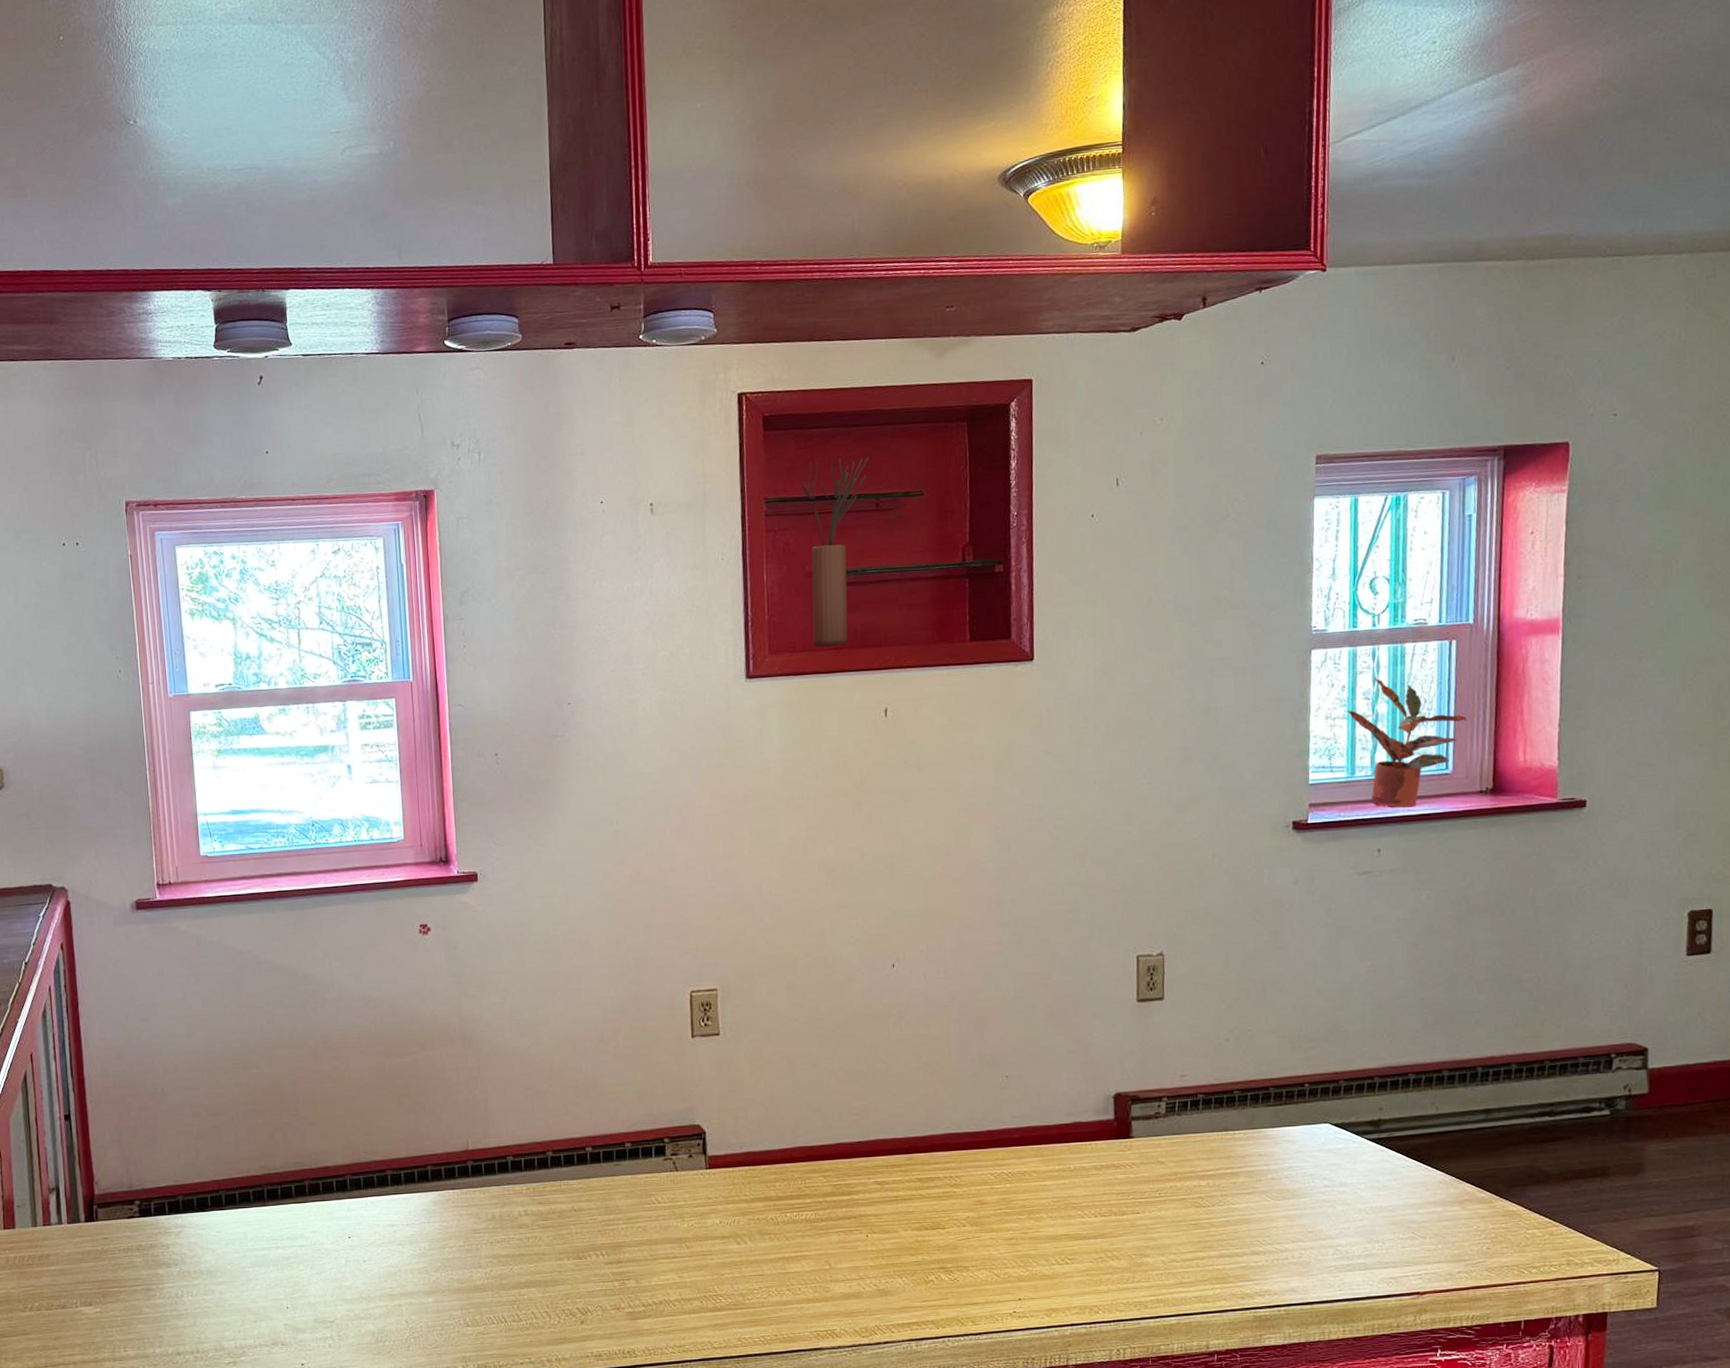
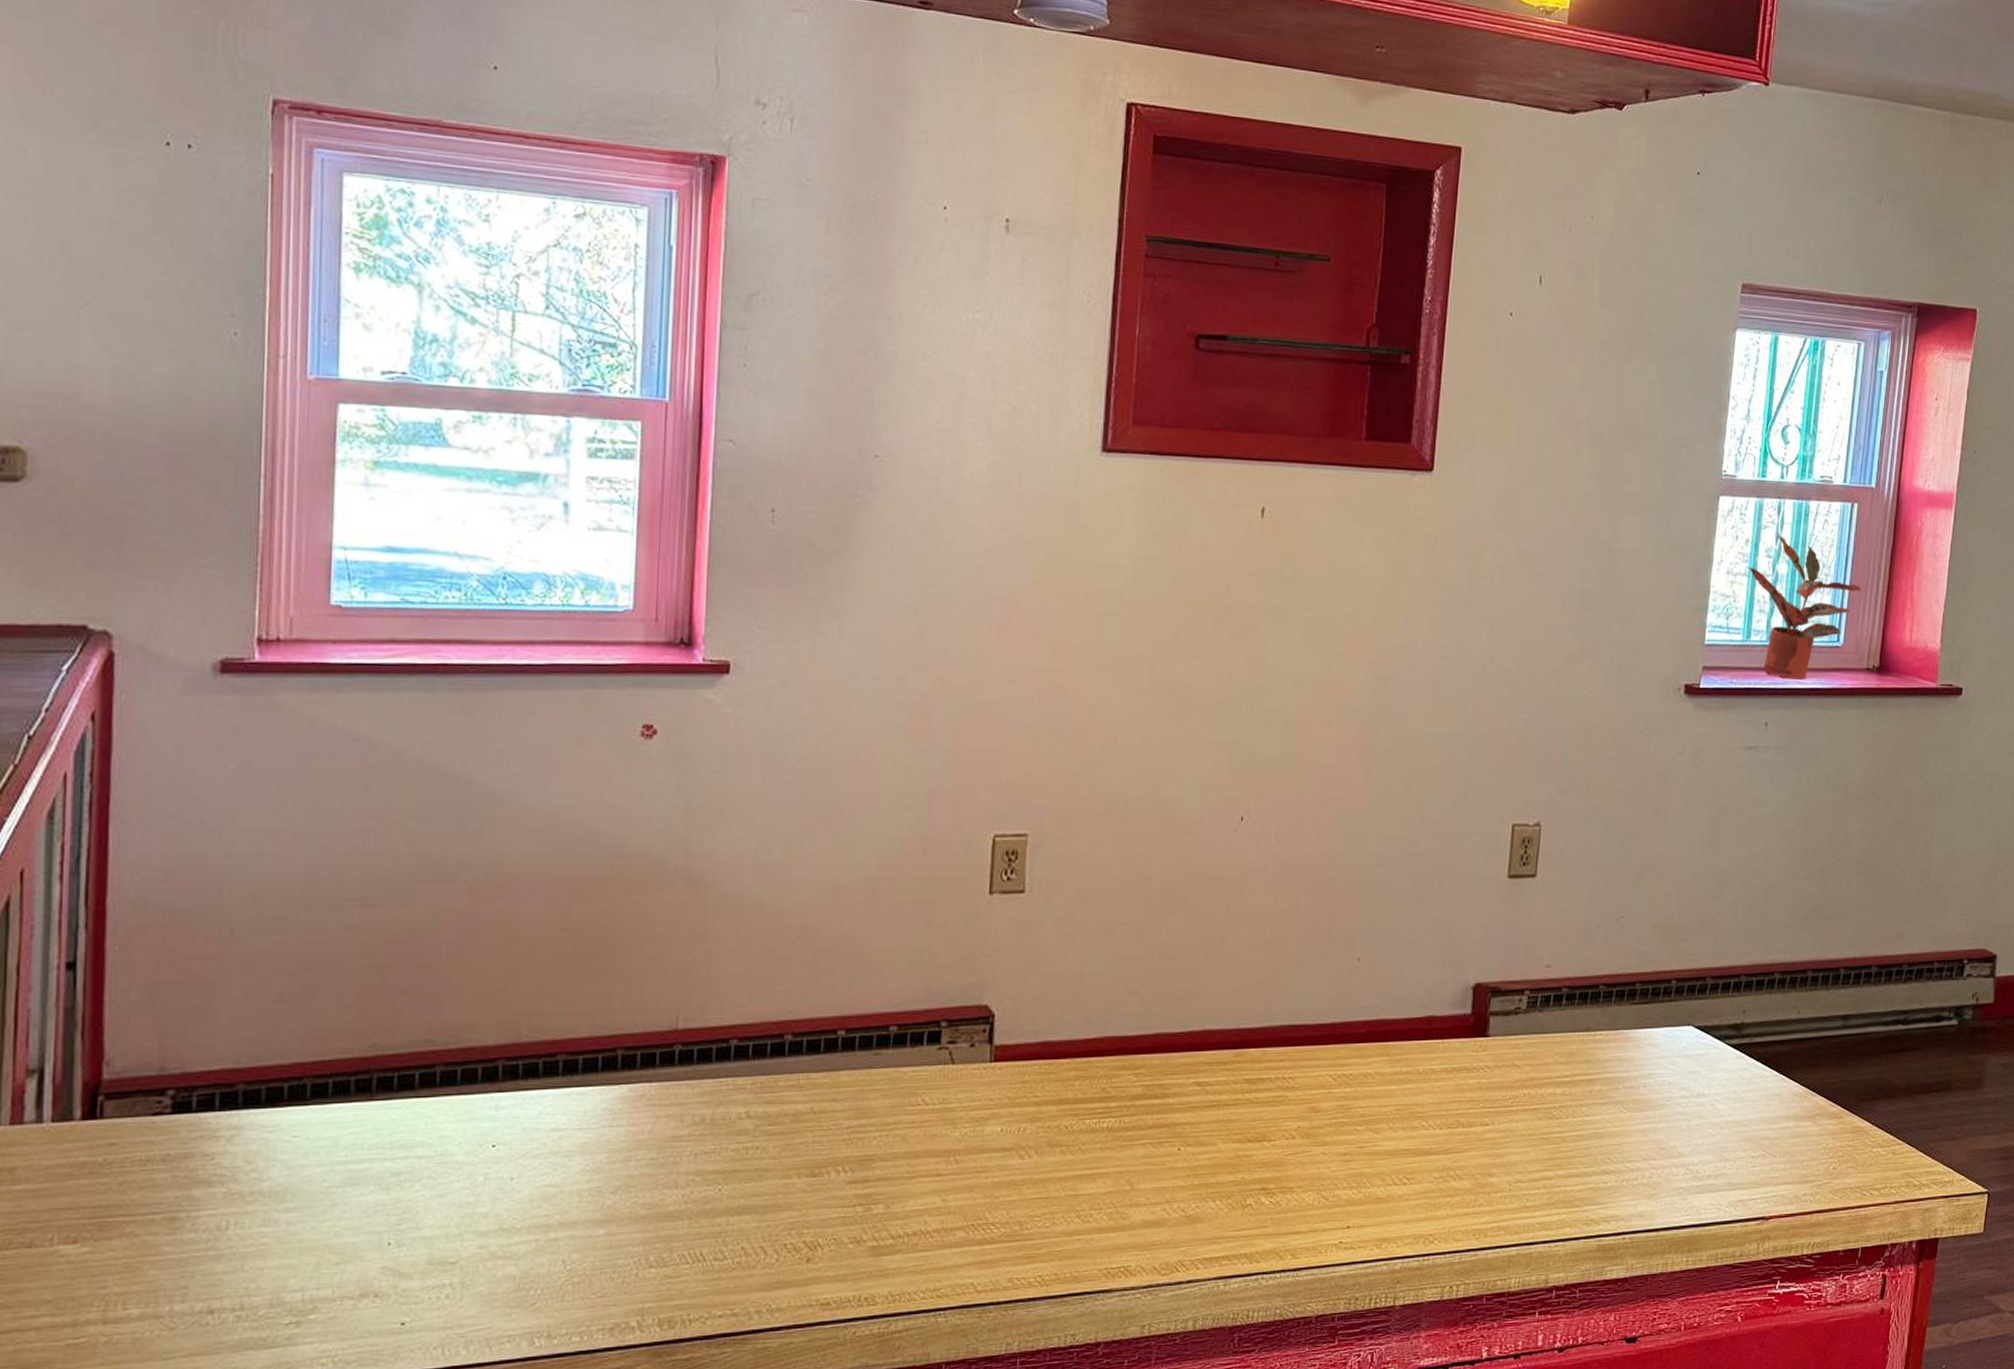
vase: present [801,456,869,647] -> none [1187,200,1273,427]

